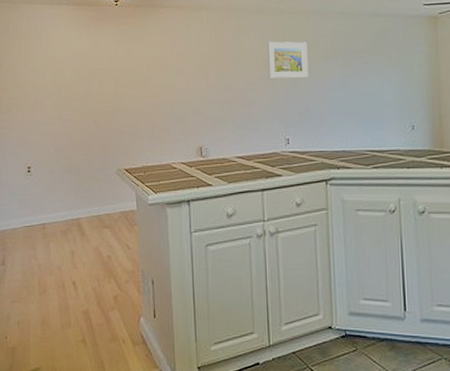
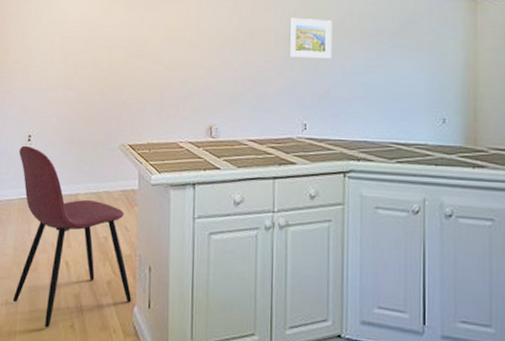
dining chair: none [20,176,138,344] -> present [12,145,132,328]

